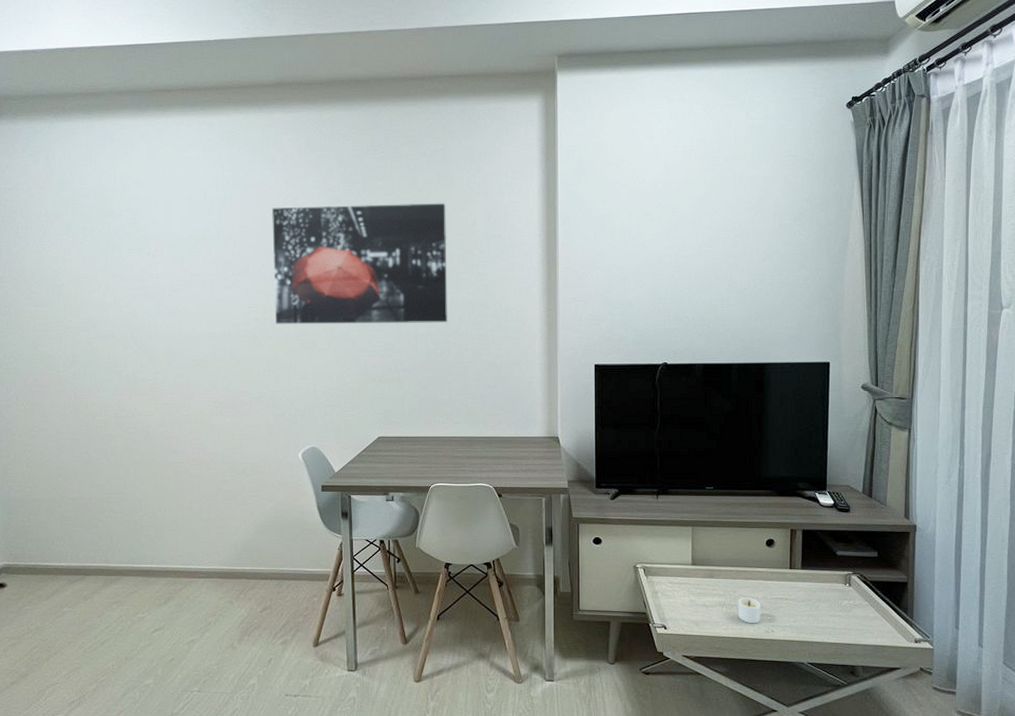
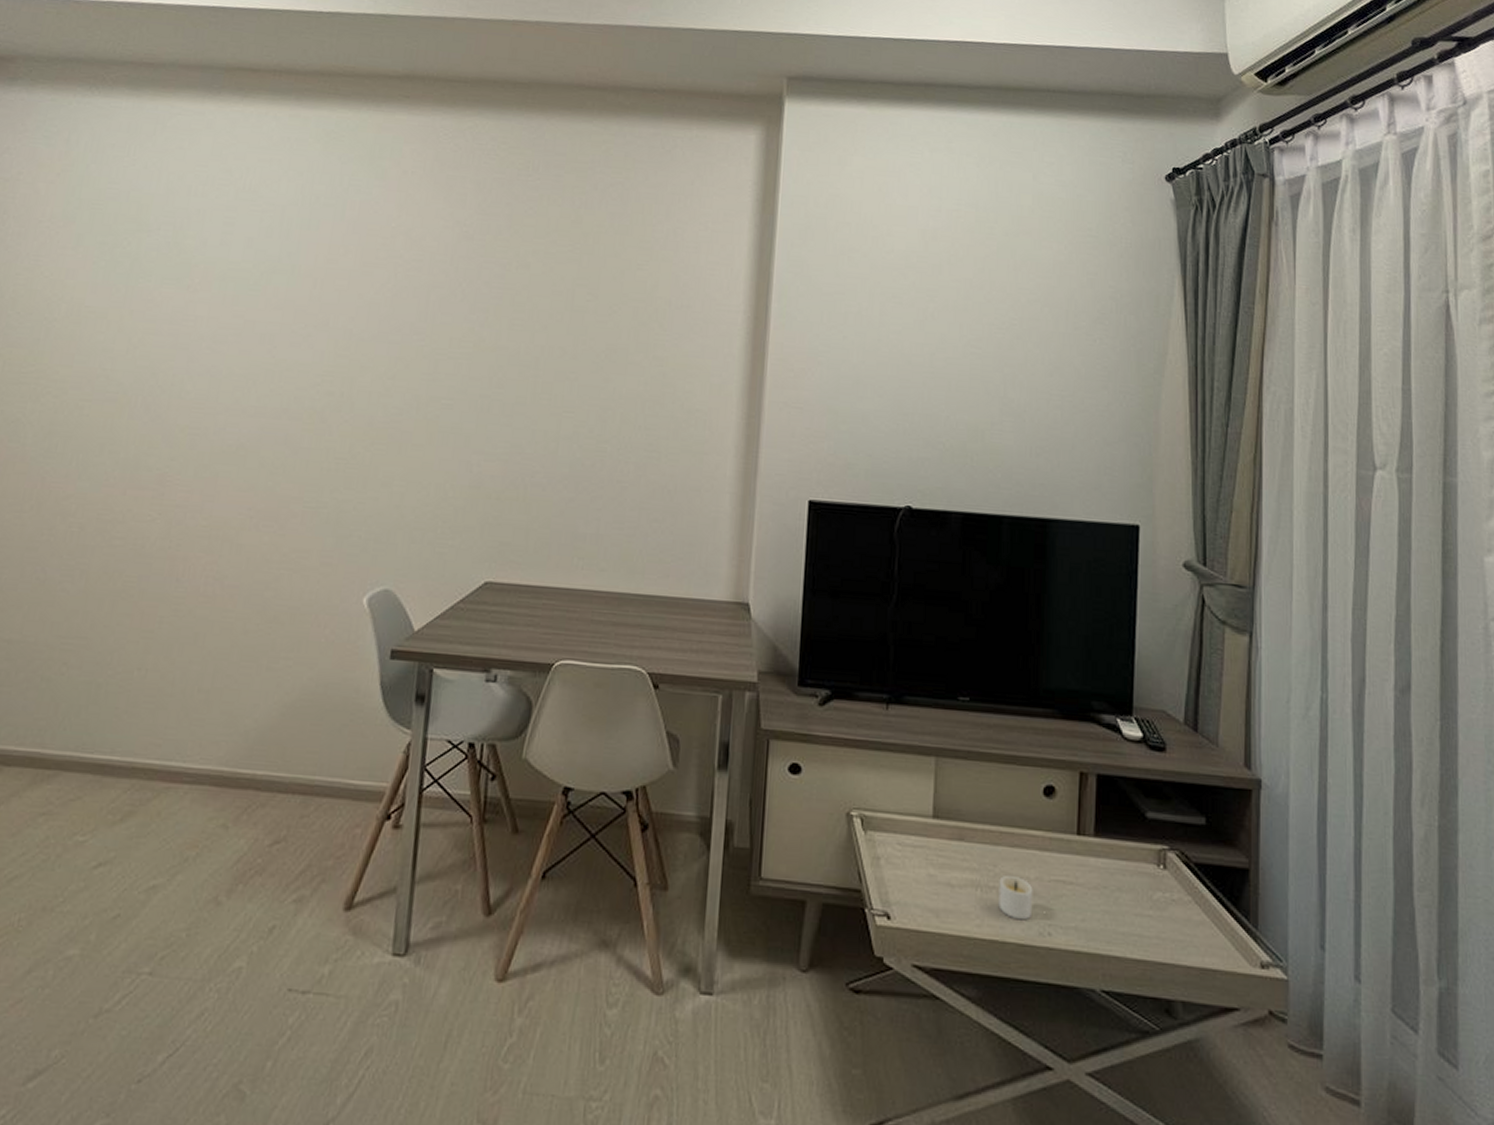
wall art: present [271,203,448,324] -> none [357,239,619,422]

